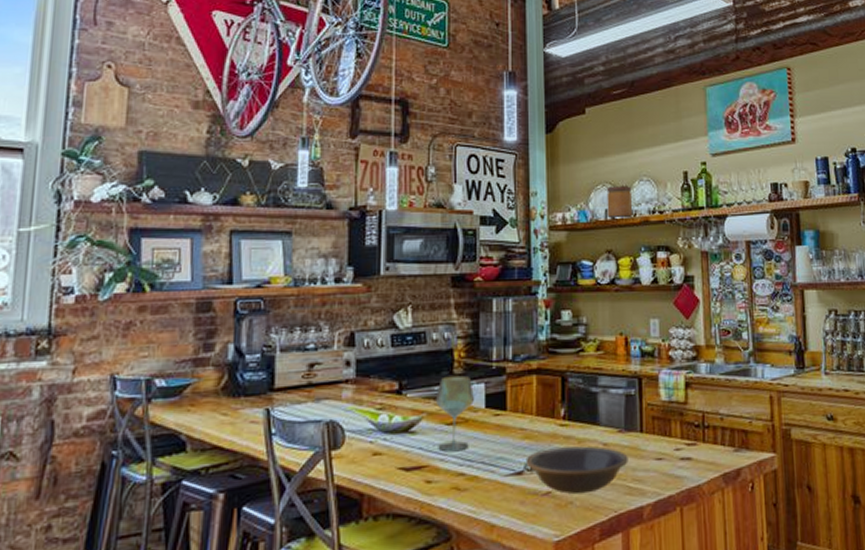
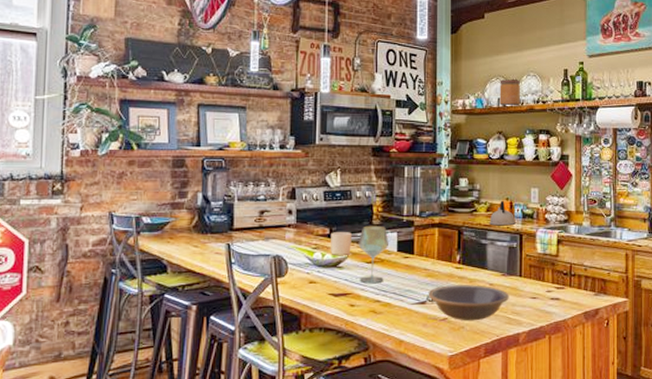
mug: none [400,385,427,418] -> present [331,232,352,256]
kettle: none [600,335,633,369] -> present [489,200,516,226]

